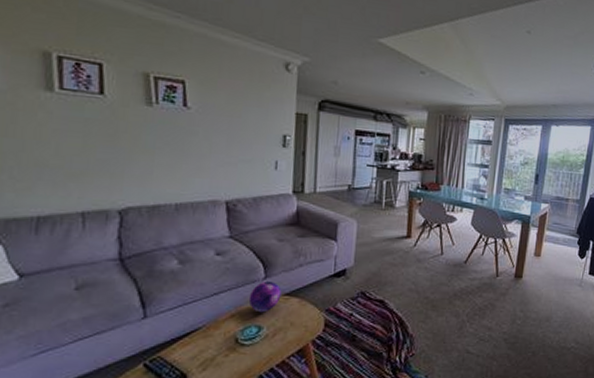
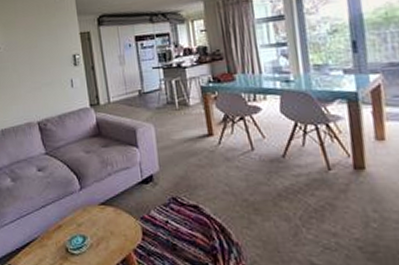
decorative orb: present [248,280,282,313] -> none [70,191,98,223]

